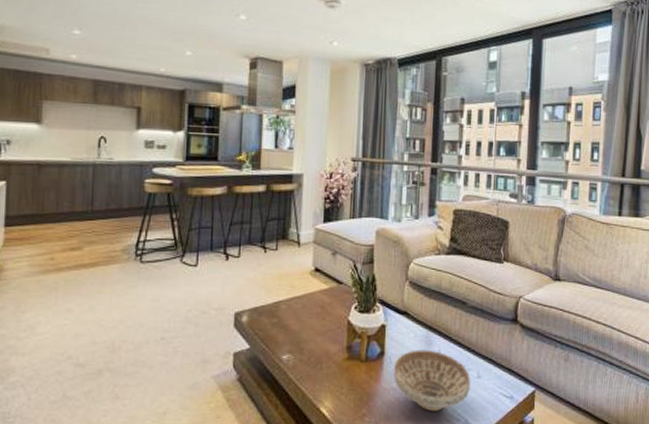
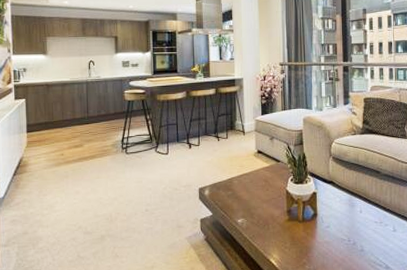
decorative bowl: present [393,350,471,411] -> none [325,210,388,259]

